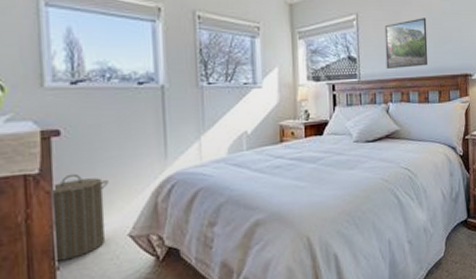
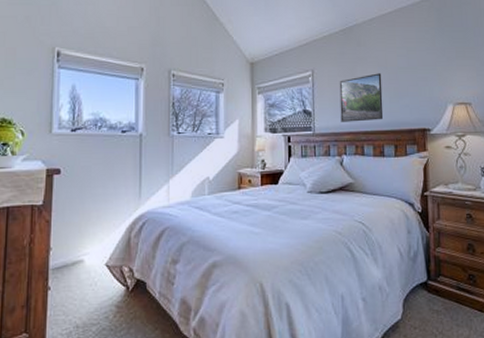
laundry hamper: present [53,173,109,262] -> none [47,206,93,282]

